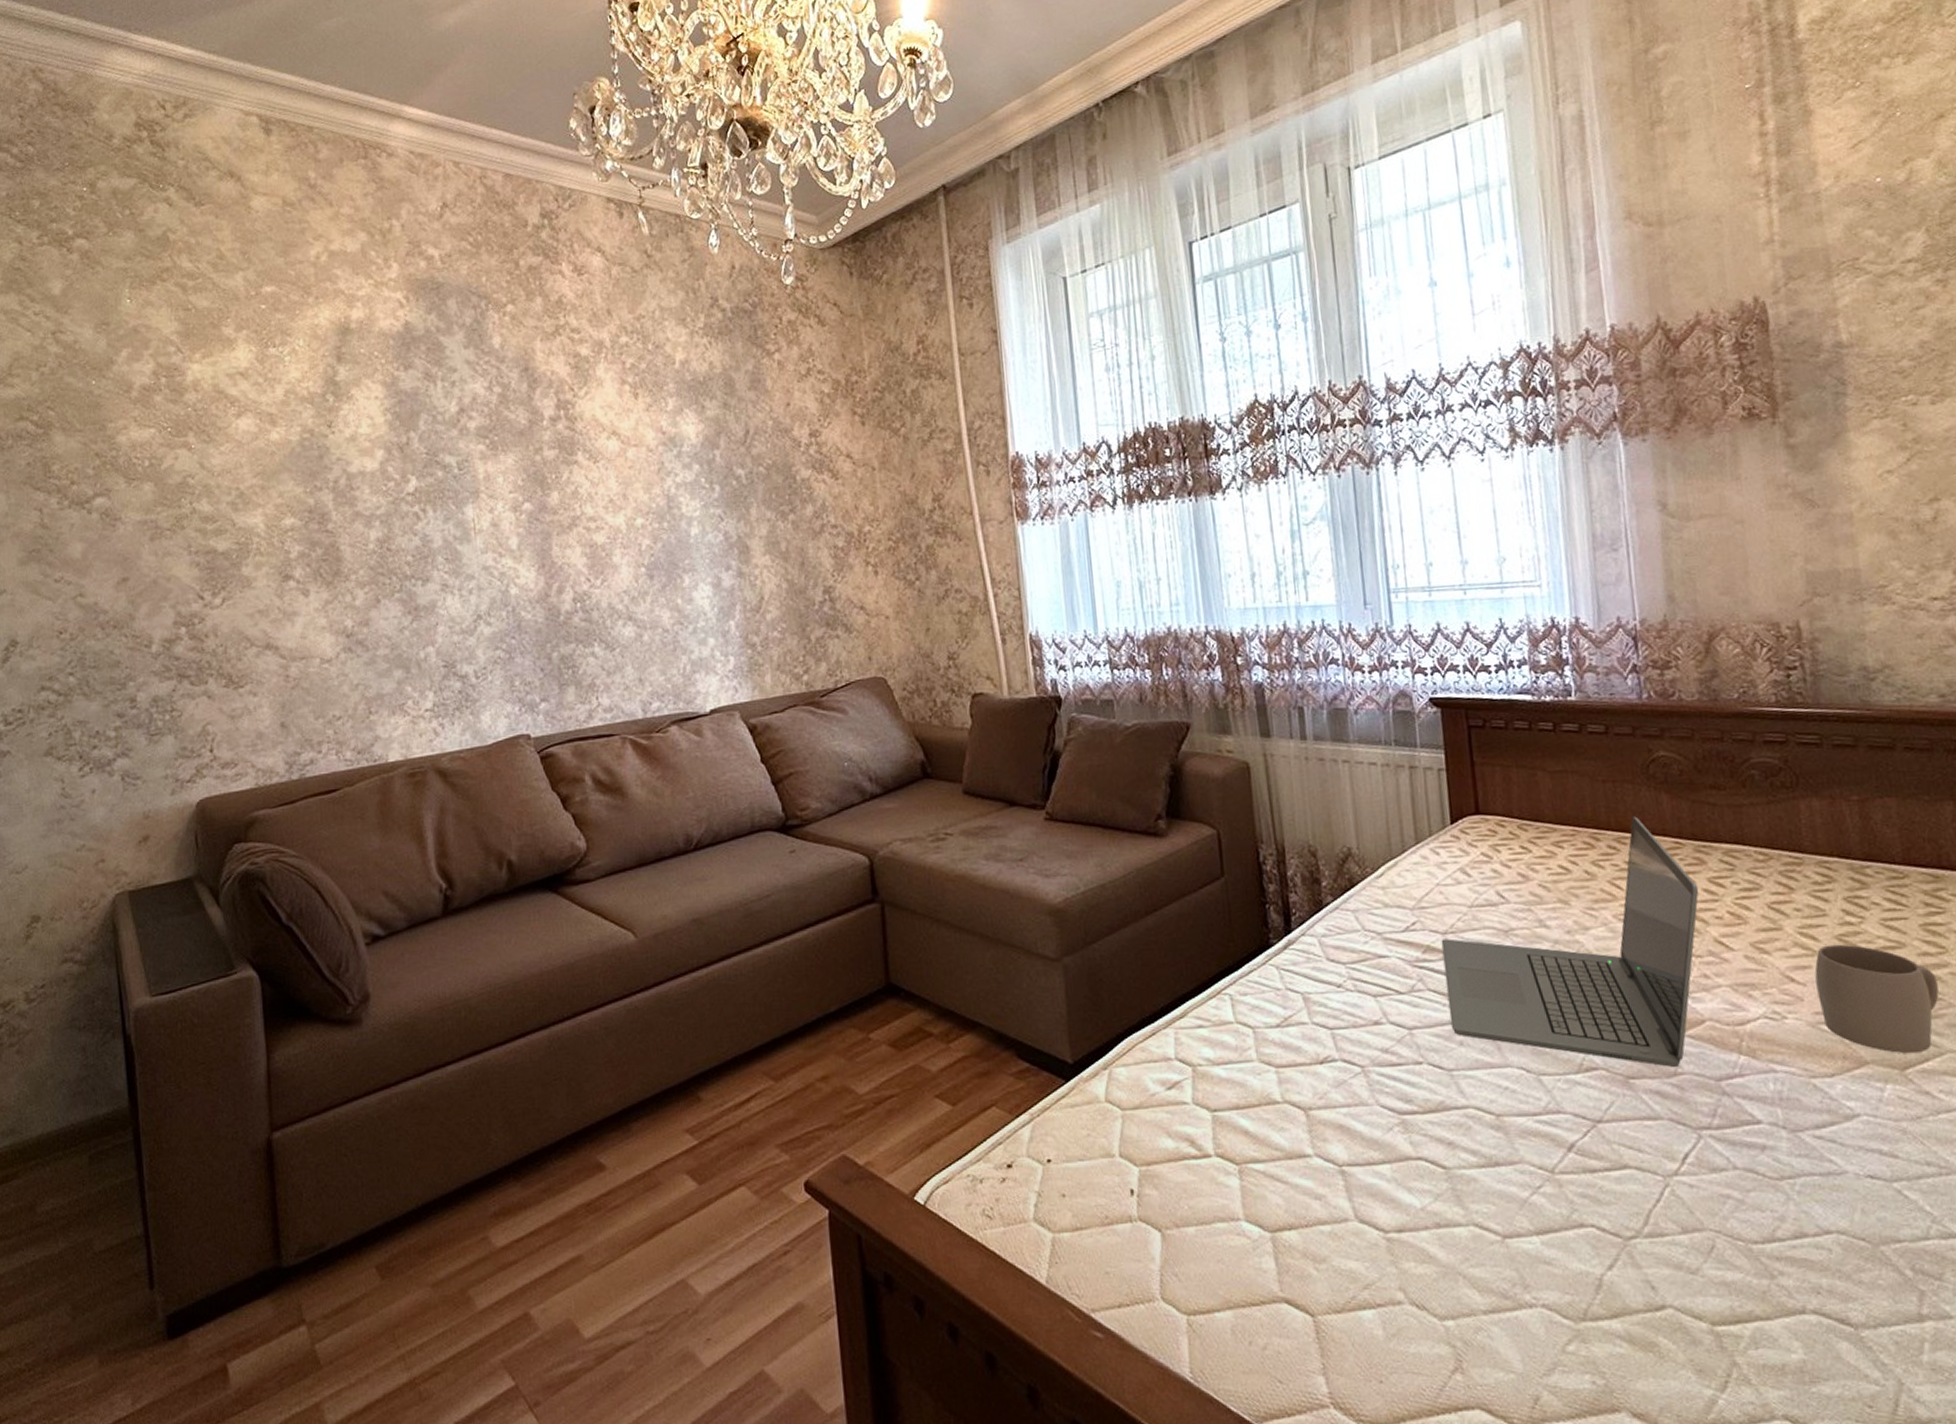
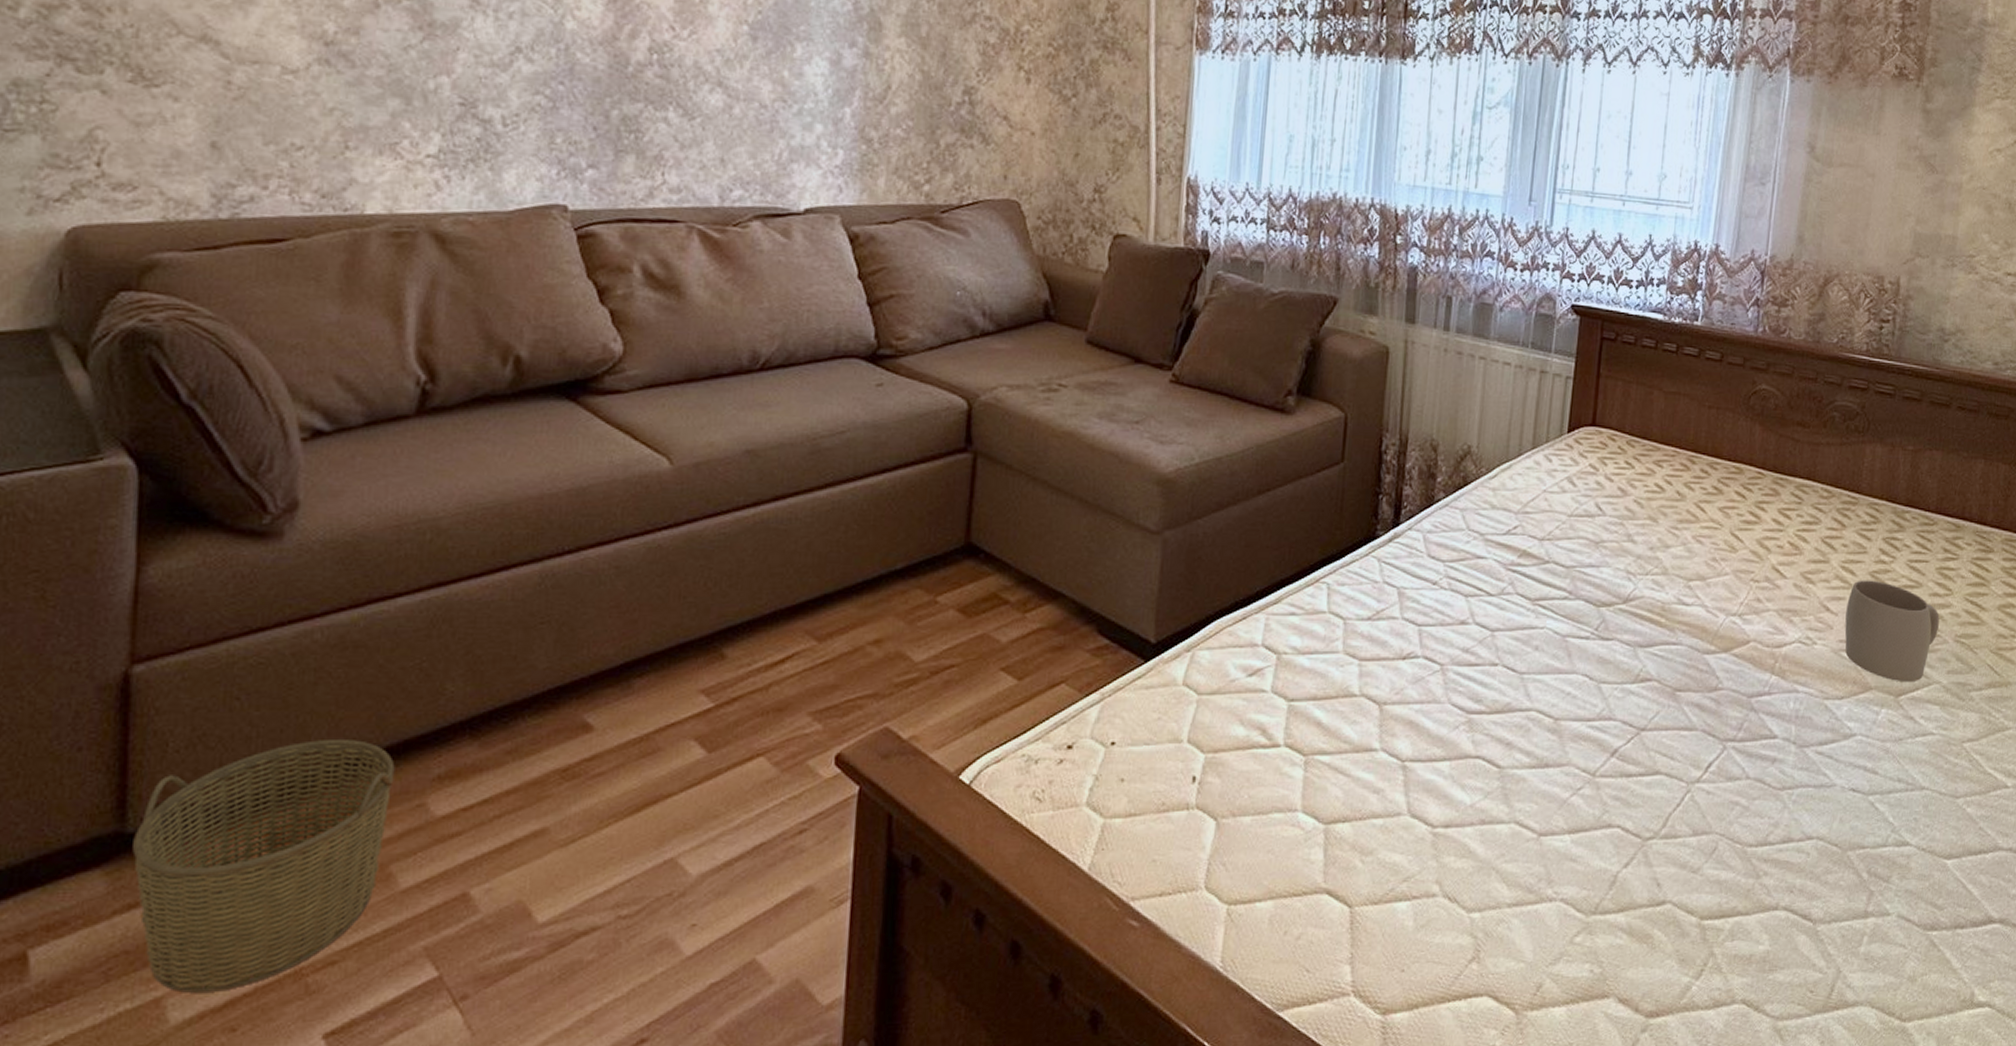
basket: none [287,1184,463,1400] -> present [132,738,395,994]
laptop: present [1441,816,1699,1068] -> none [1530,444,1769,684]

